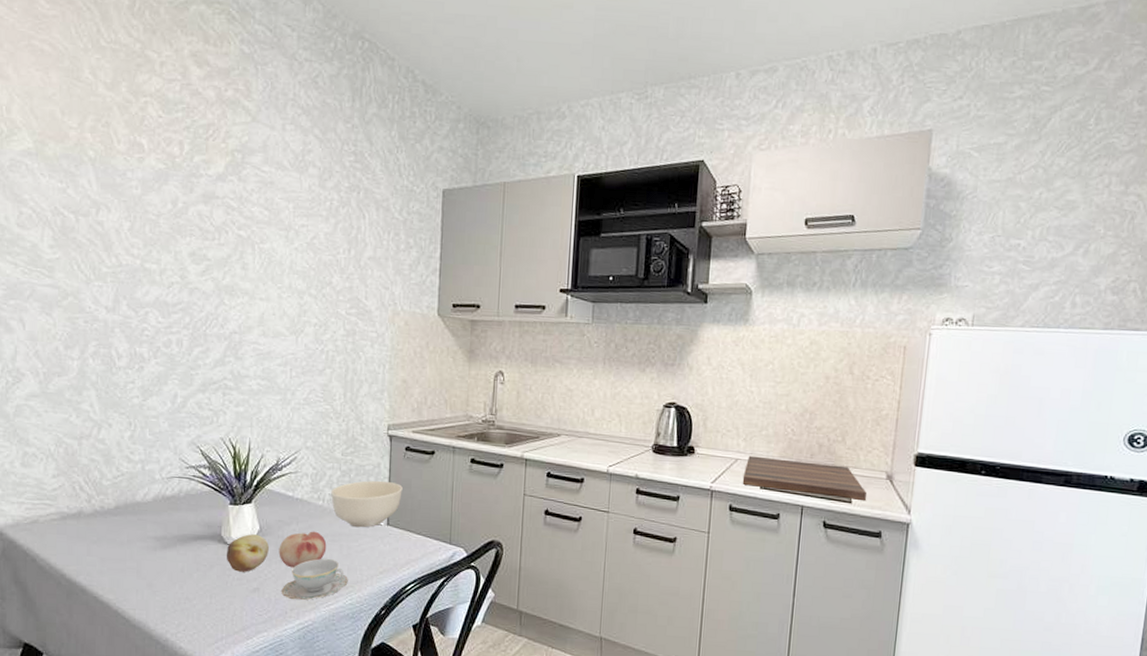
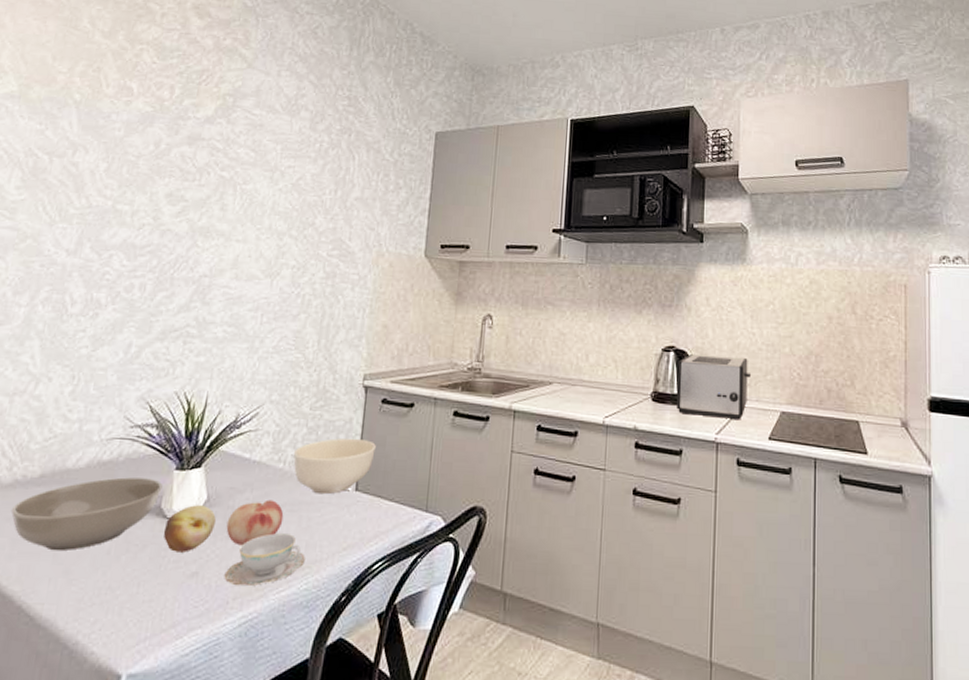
bowl: none [96,510,220,569] -> present [11,477,163,551]
toaster: none [676,410,748,471] -> present [677,354,752,420]
cutting board: present [742,456,866,500] -> none [749,403,882,451]

